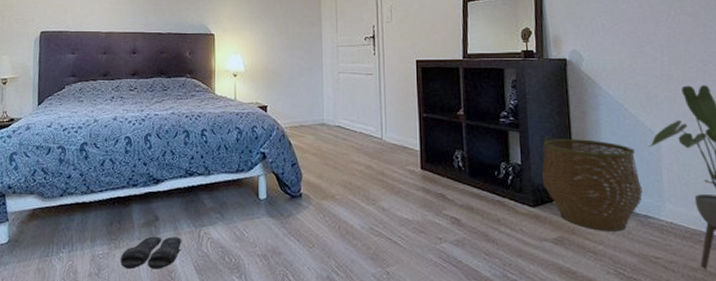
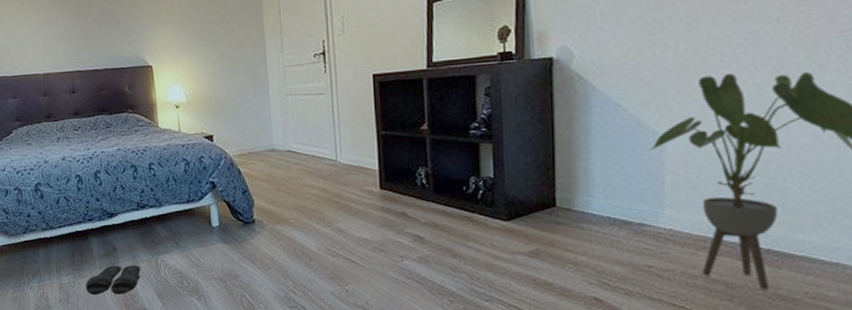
basket: present [542,136,643,232] -> none [517,145,638,242]

